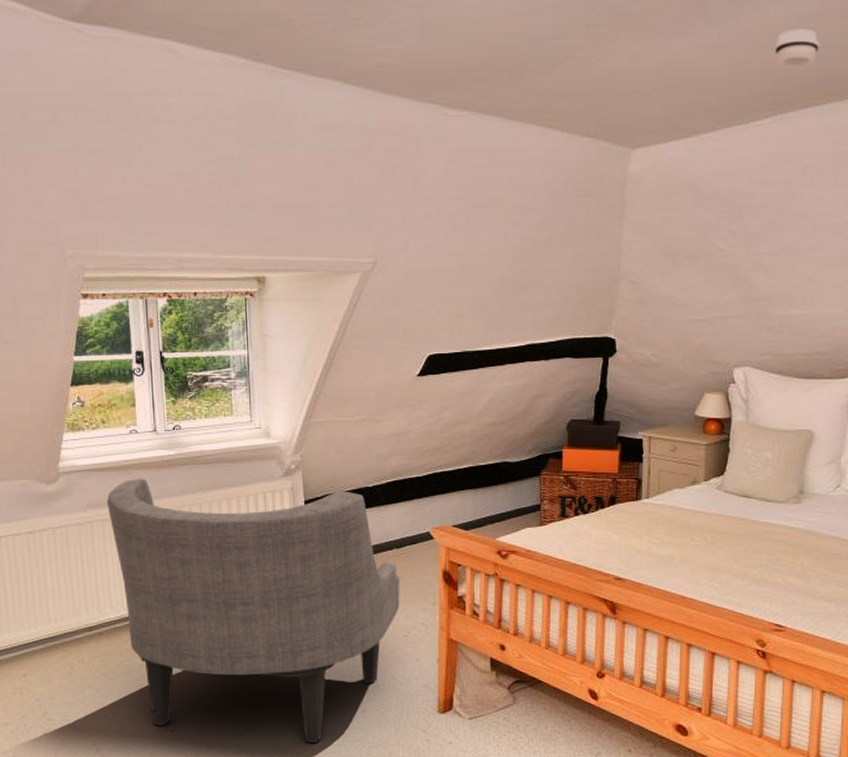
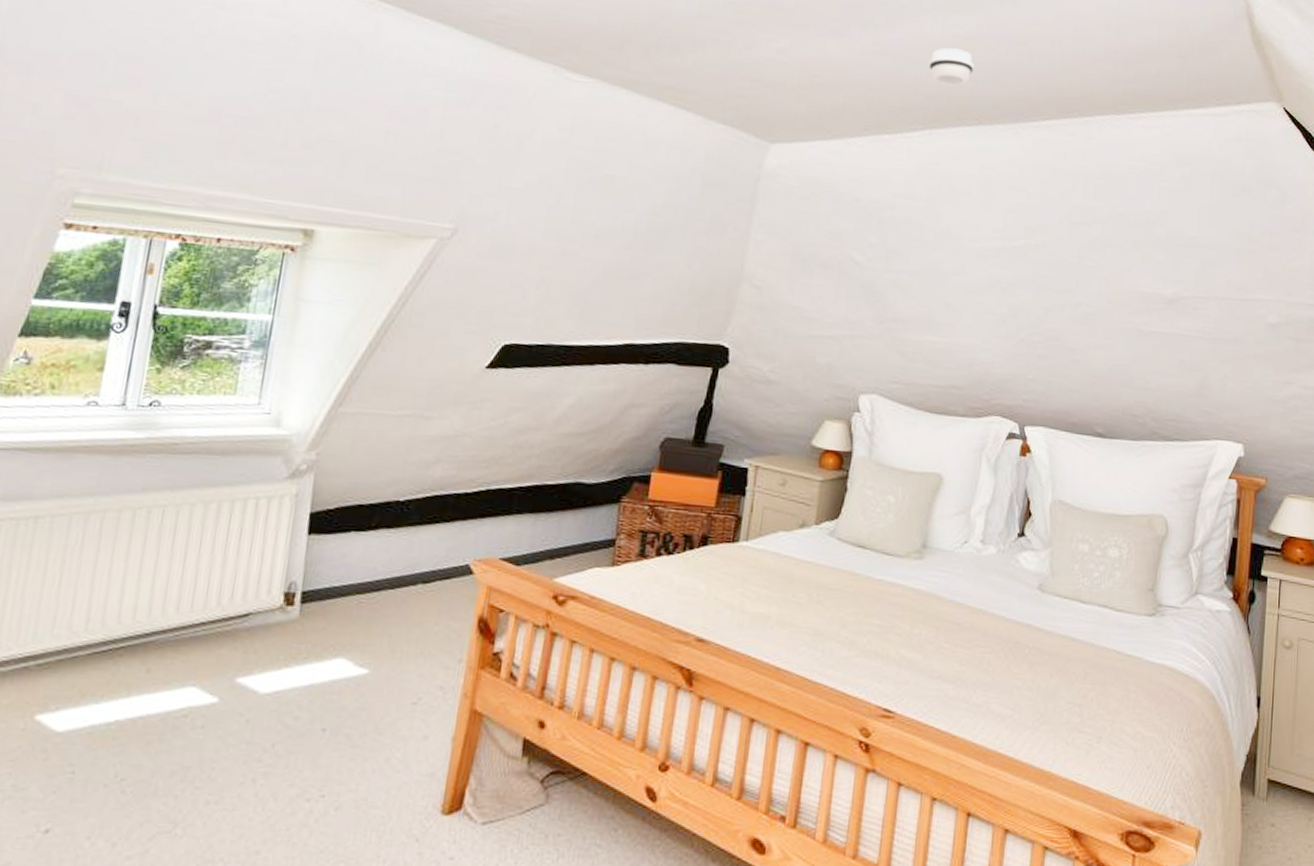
armchair: present [106,478,400,743] -> none [14,465,420,854]

